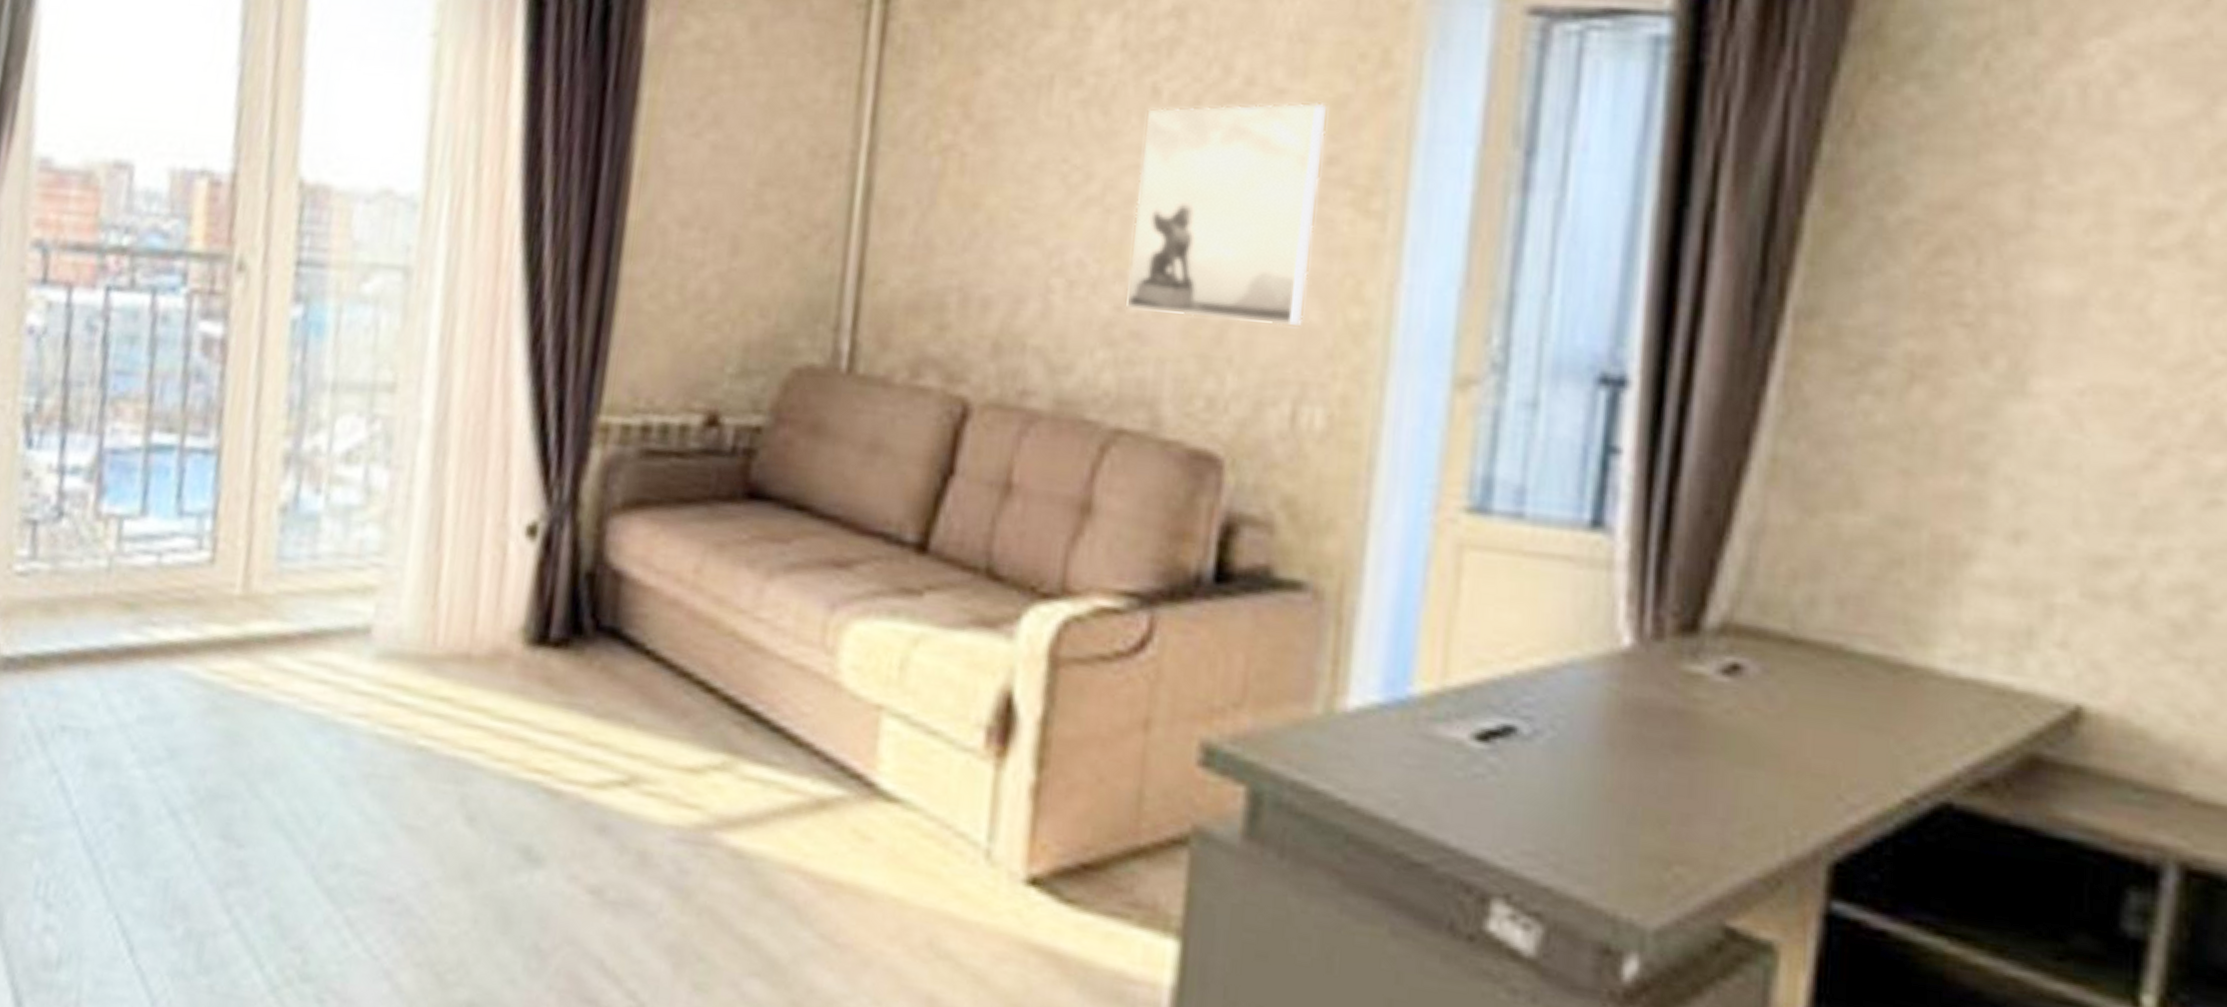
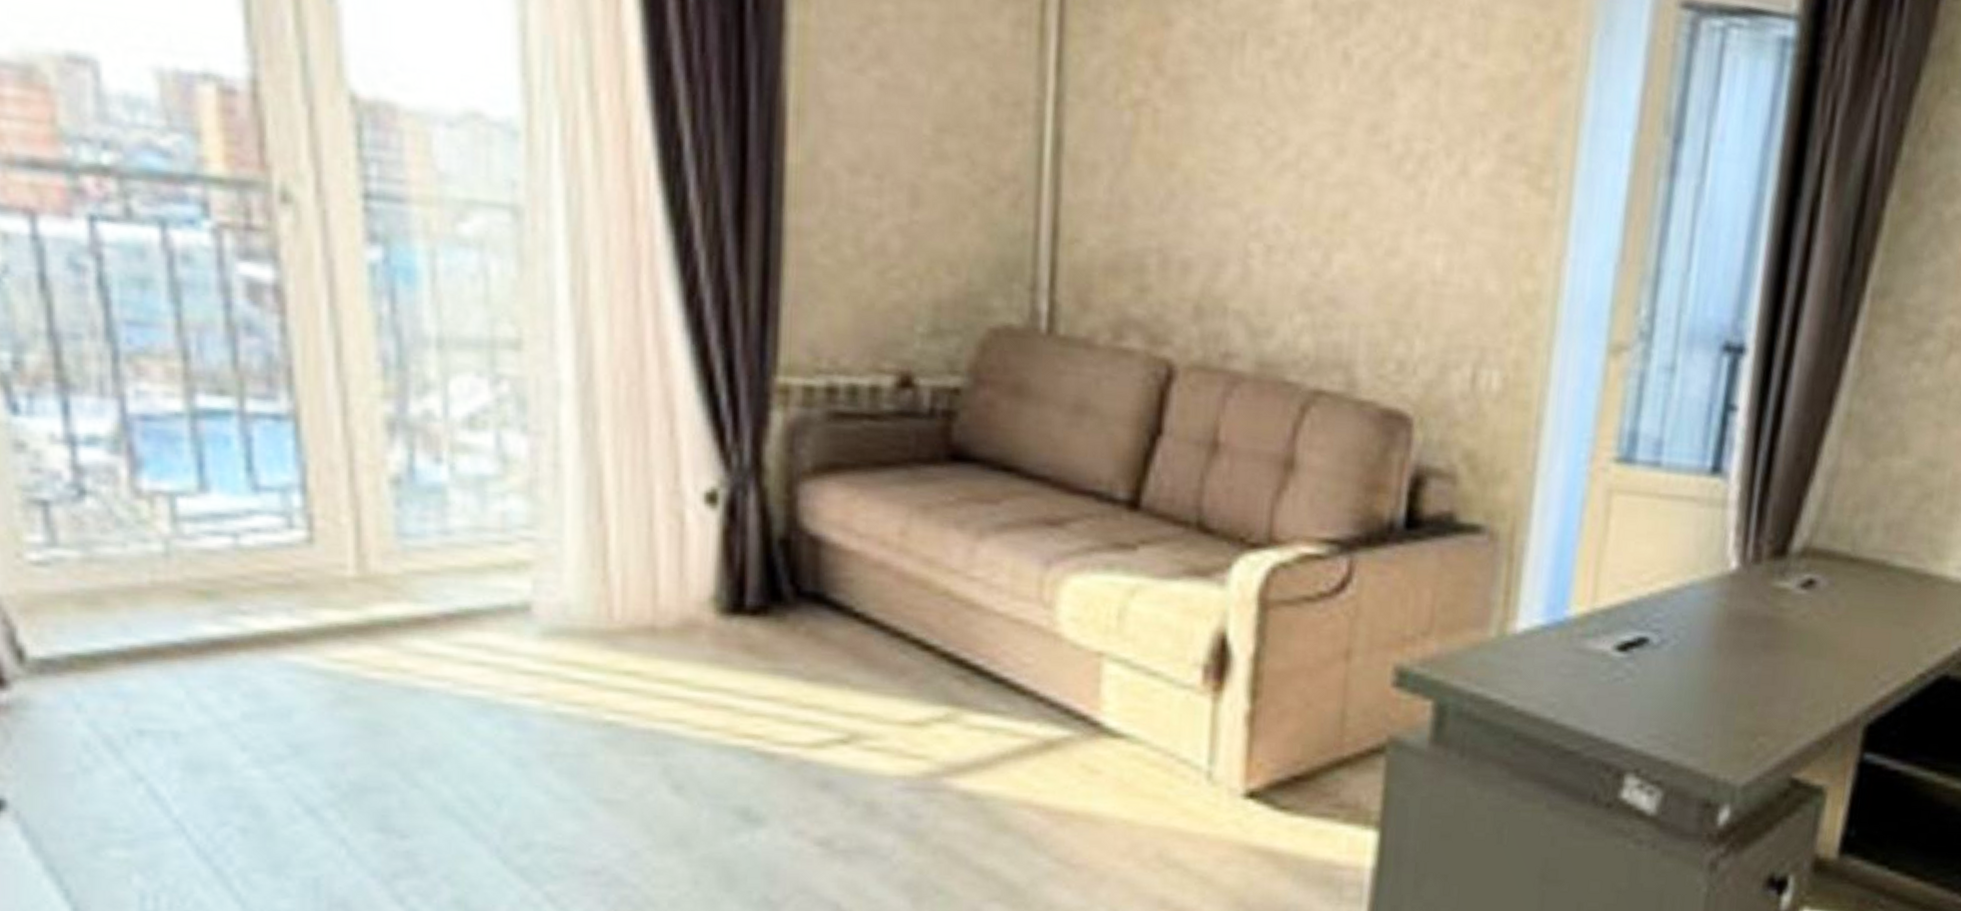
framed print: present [1125,102,1329,326] -> none [1321,74,1507,295]

